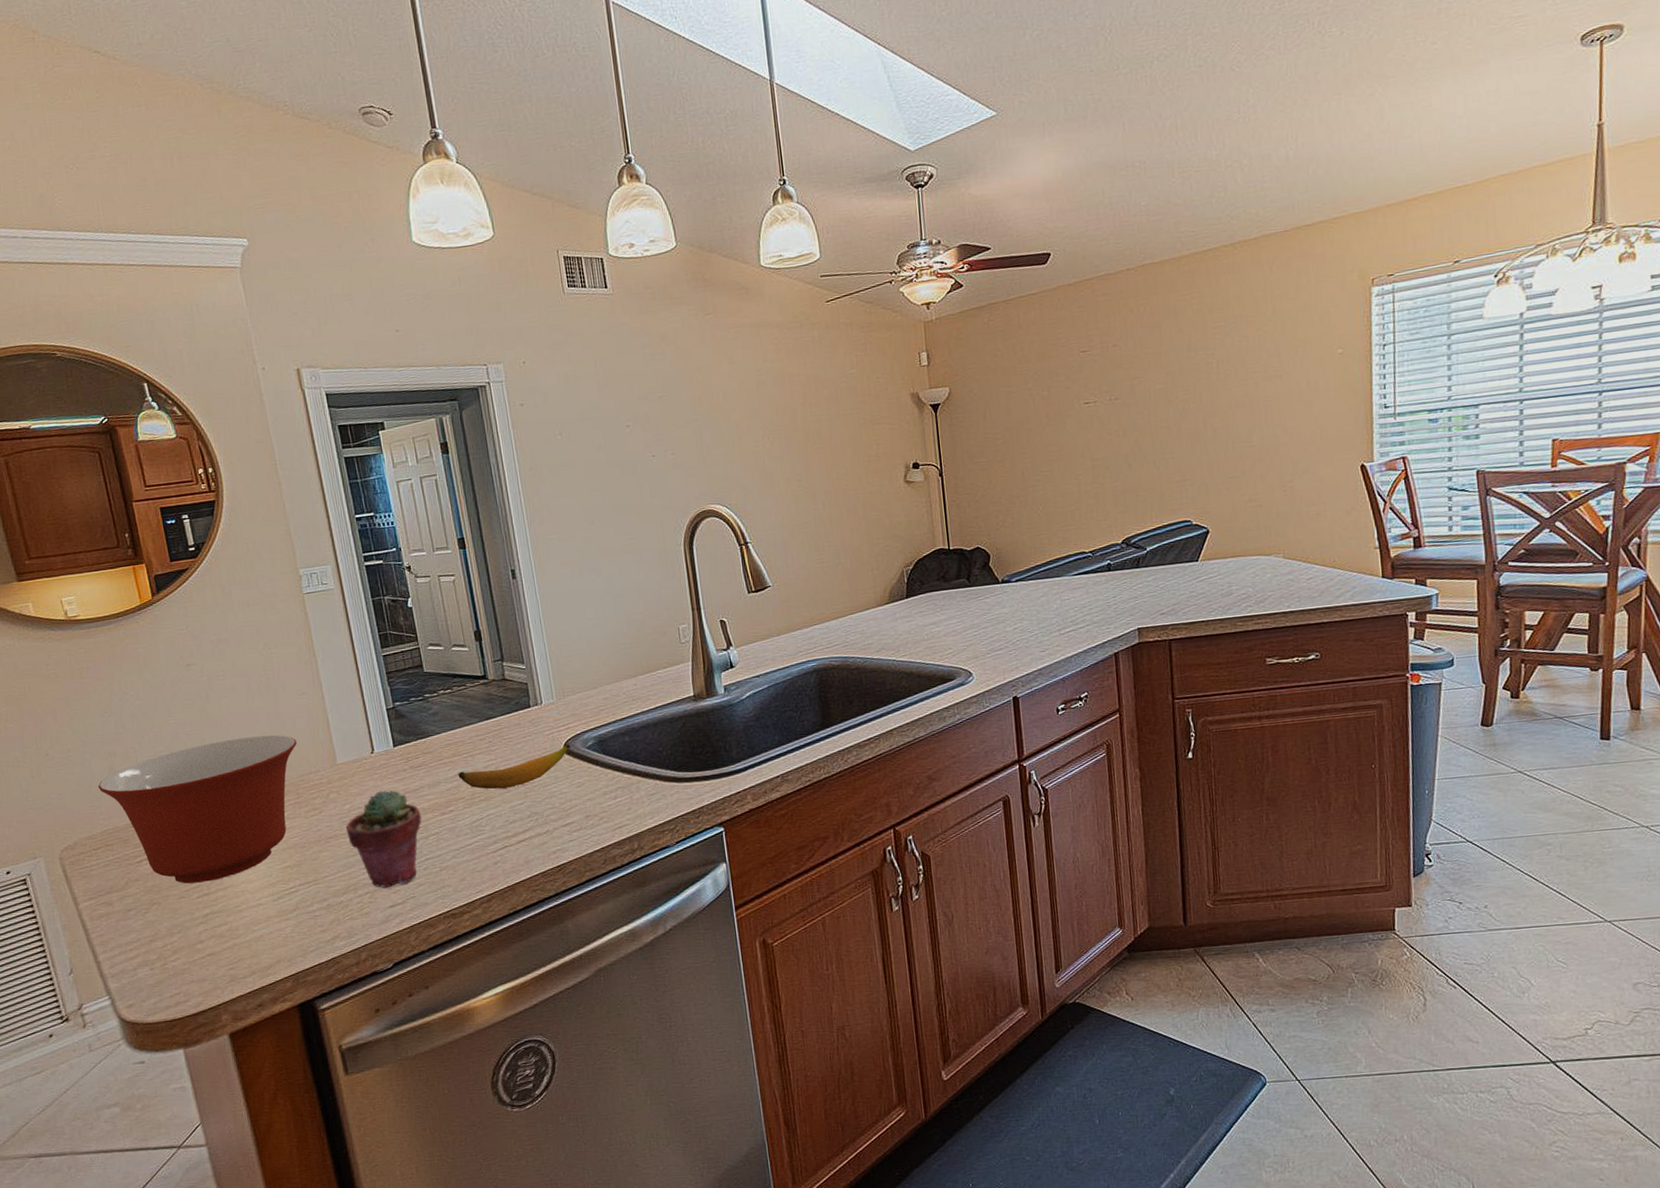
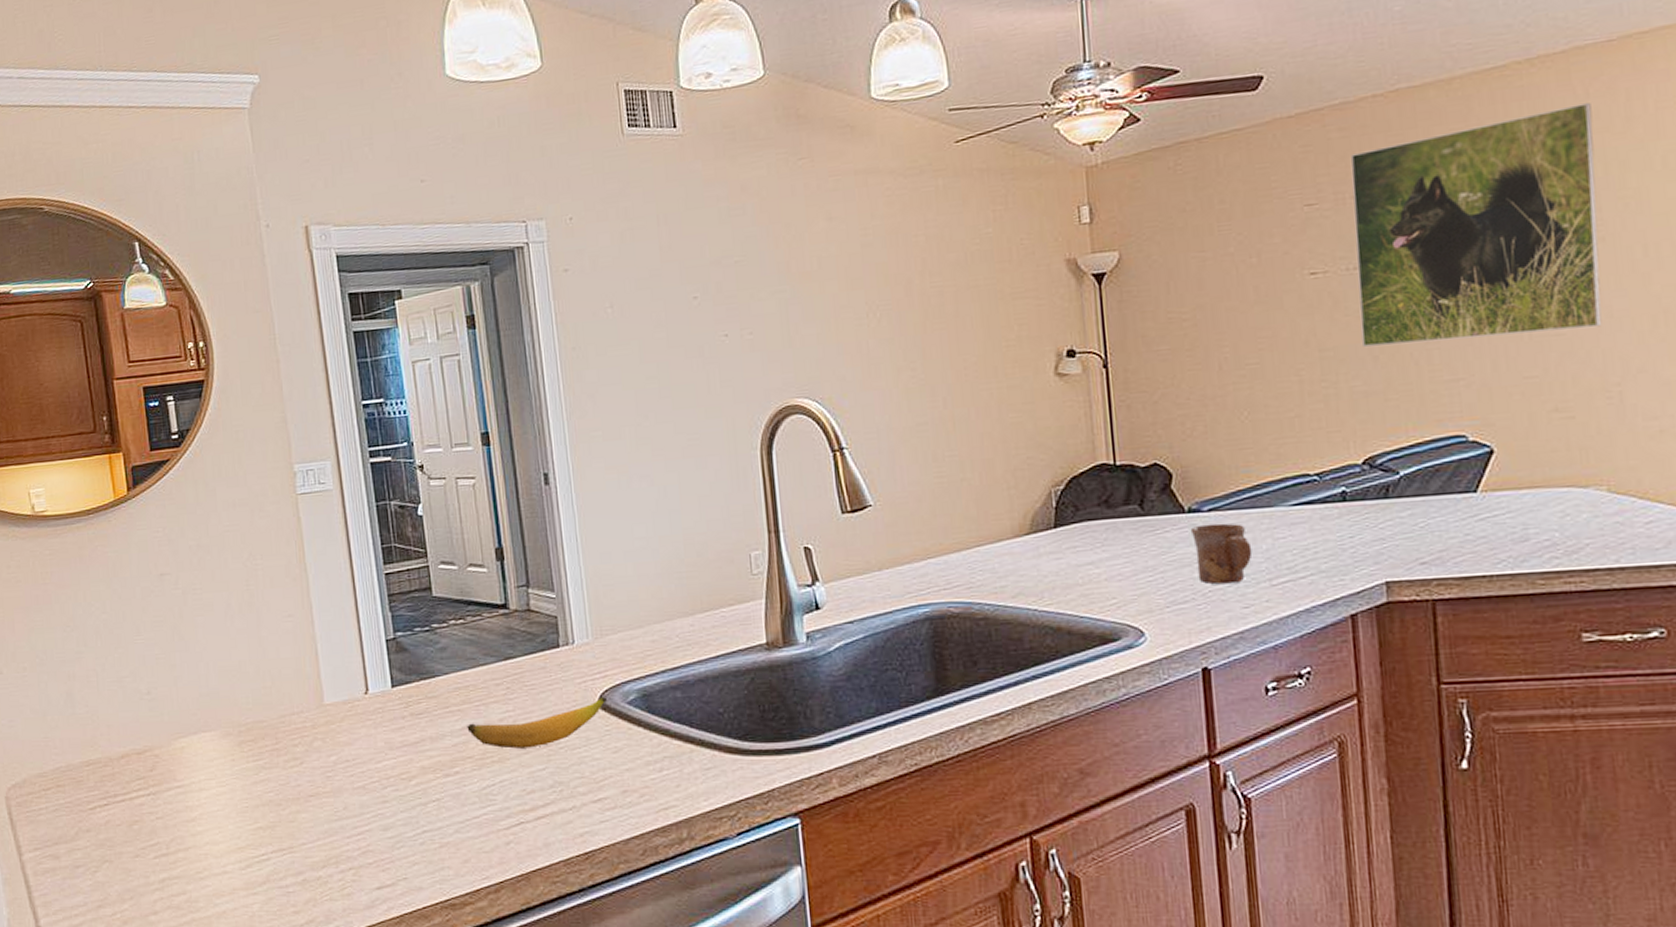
mixing bowl: present [98,735,297,884] -> none [53,664,279,840]
potted succulent: present [345,790,422,888] -> none [329,741,421,865]
mug: none [1003,590,1047,636] -> present [1190,523,1253,585]
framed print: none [1111,277,1280,458] -> present [1350,103,1602,348]

